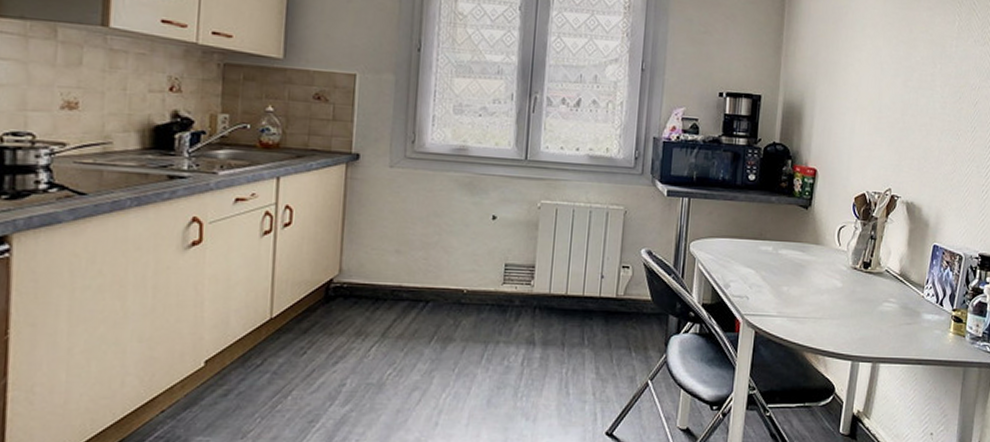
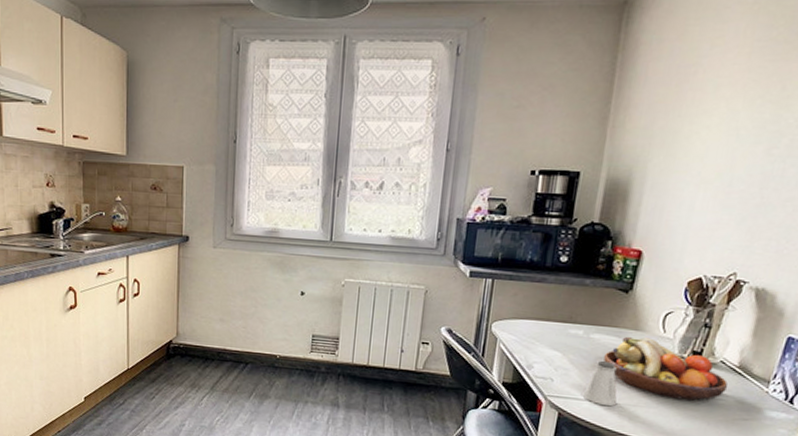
saltshaker: none [776,275,806,320] -> present [583,360,618,406]
fruit bowl: none [791,250,892,309] -> present [604,336,728,401]

